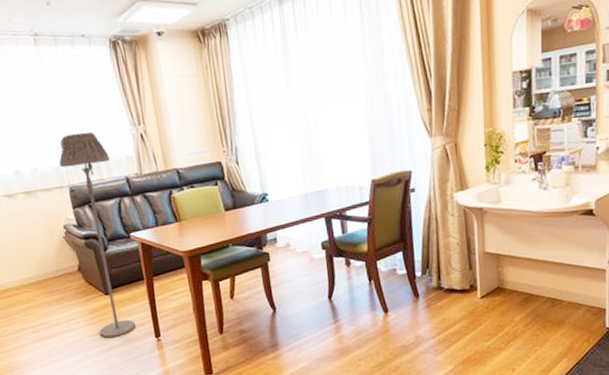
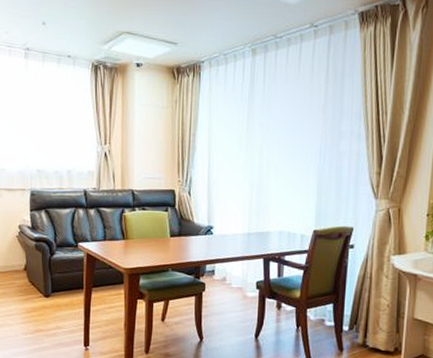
floor lamp: present [59,132,136,338] -> none [25,142,72,339]

